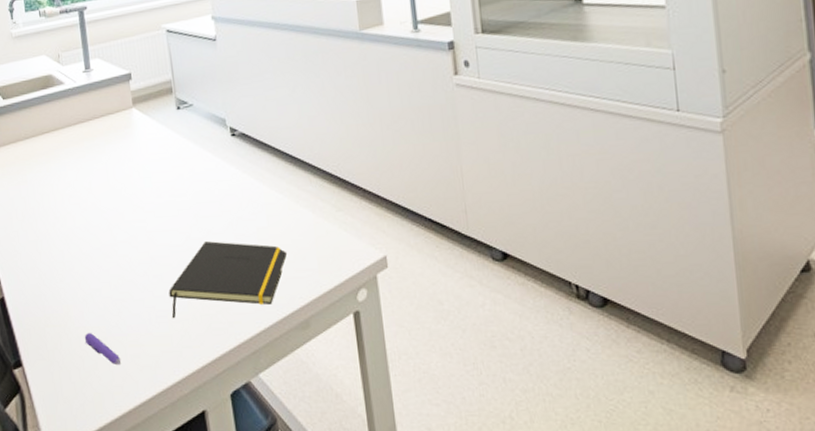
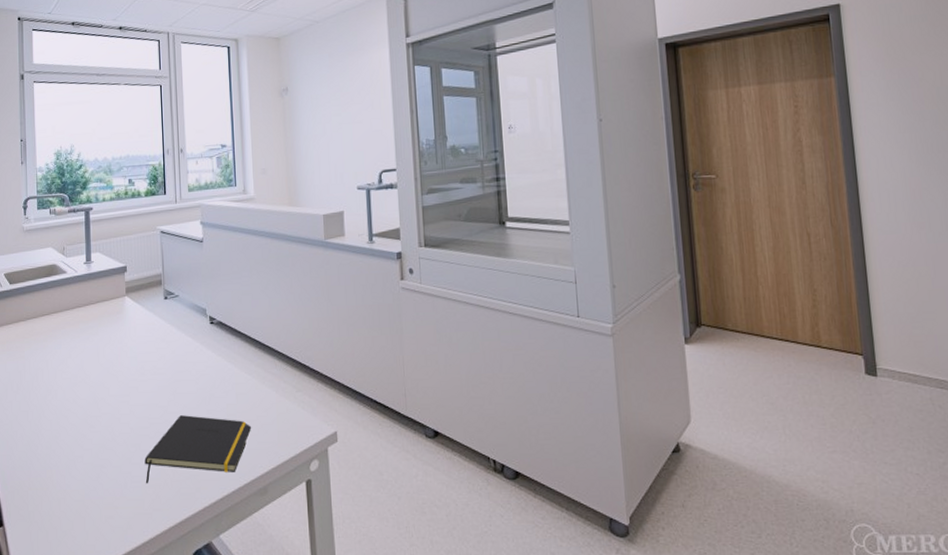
pen: present [84,332,122,364] -> none [64,495,96,525]

